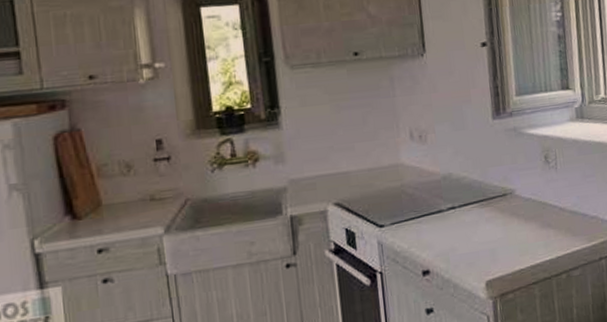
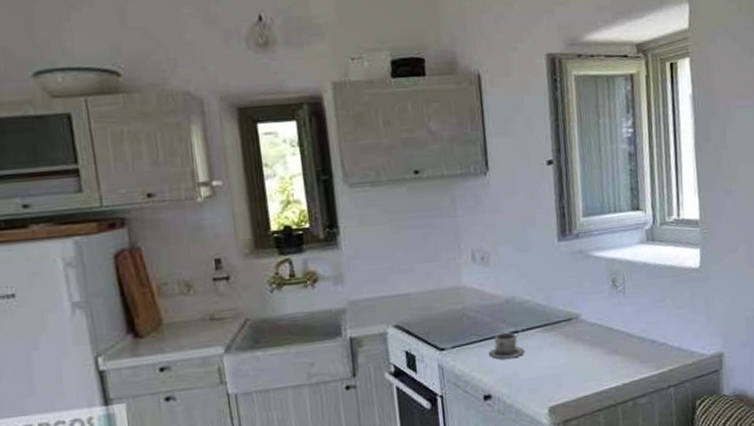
cup: none [427,209,463,235] -> present [489,333,525,359]

